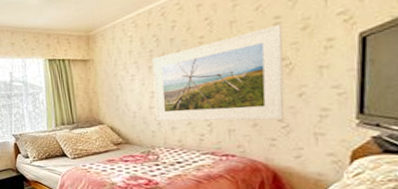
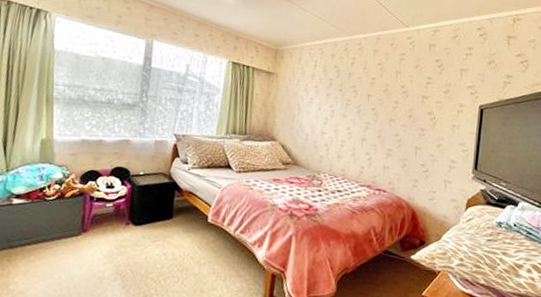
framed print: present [152,25,284,122] -> none [325,84,431,164]

